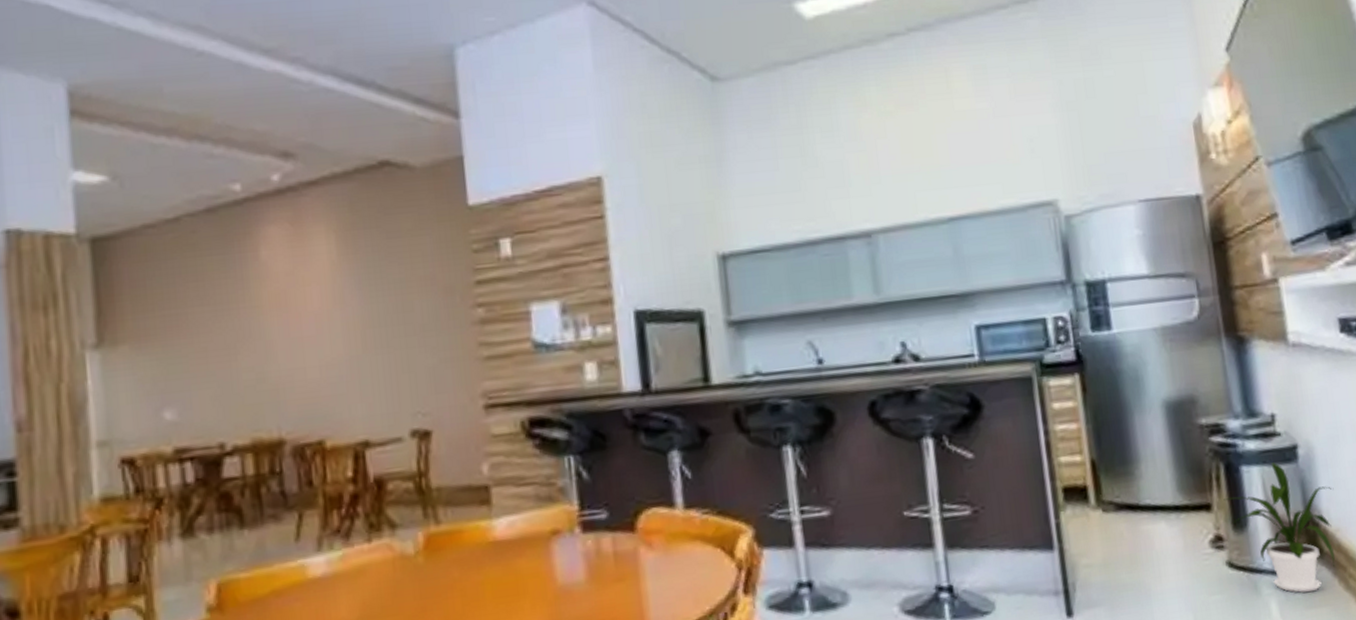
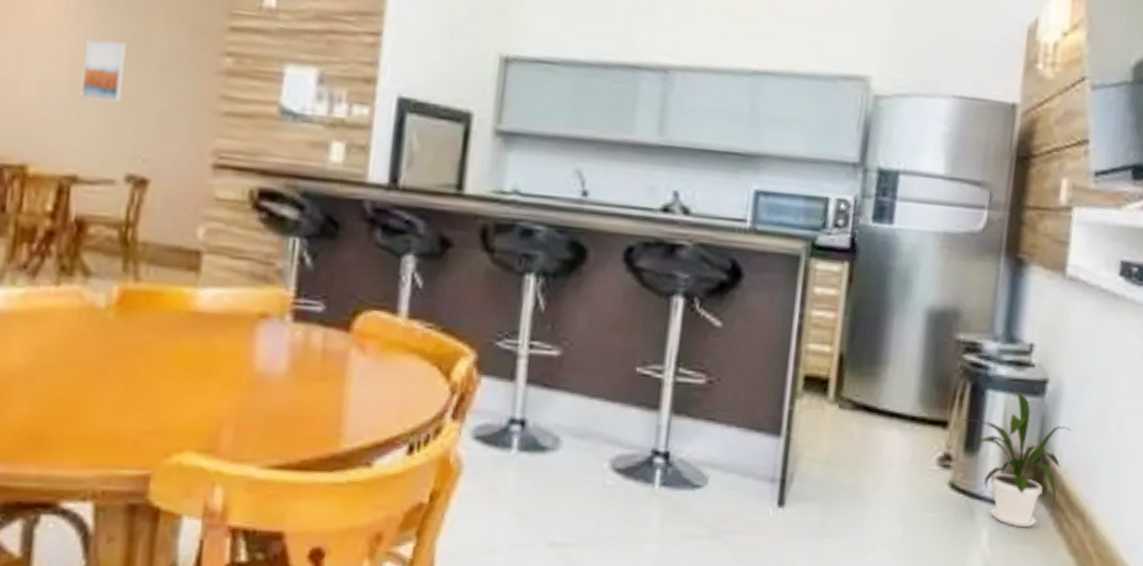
wall art: none [354,314,395,371] -> present [80,39,127,102]

